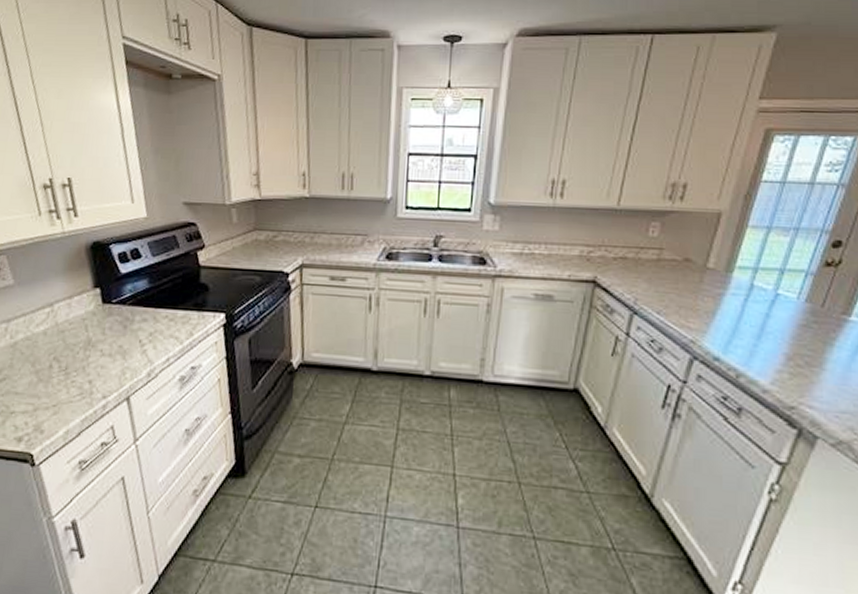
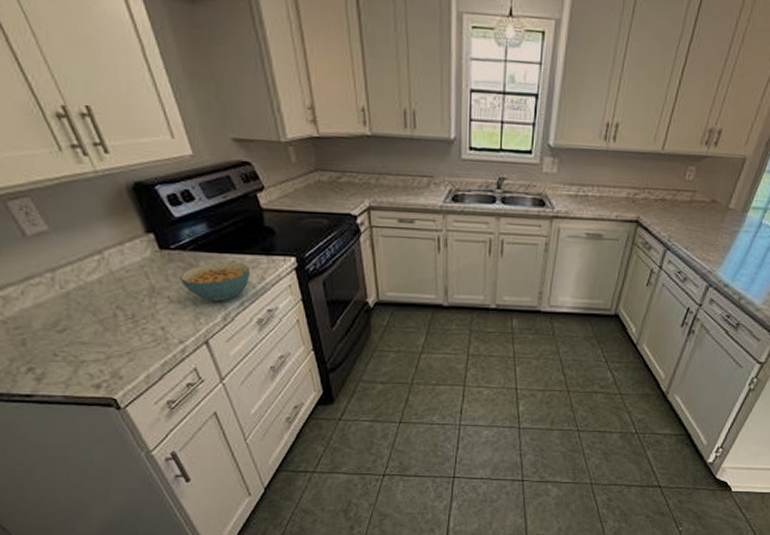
cereal bowl: none [115,316,181,357] -> present [180,261,251,302]

